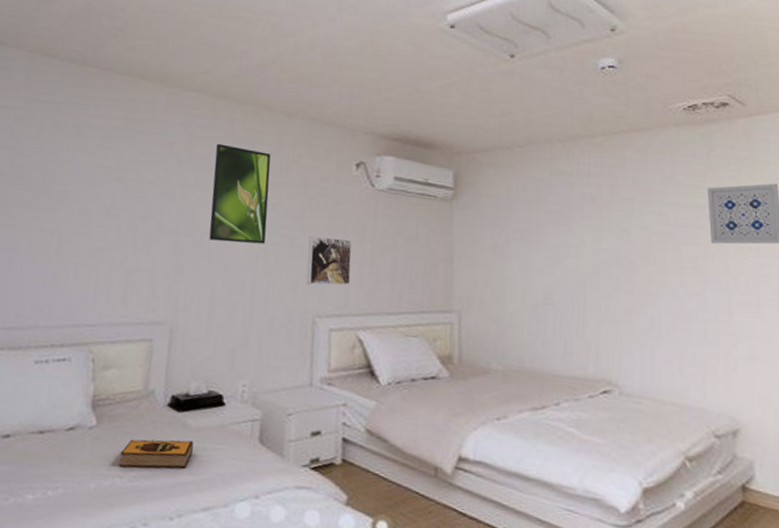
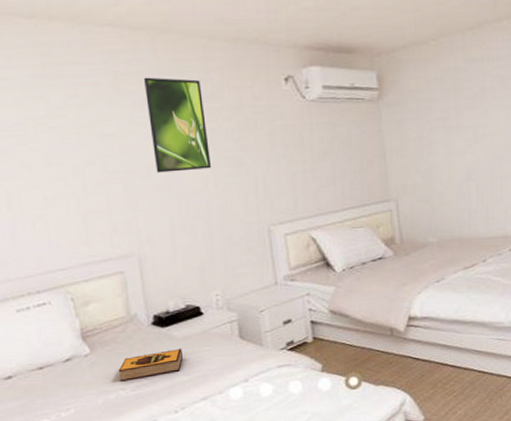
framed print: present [307,236,352,286] -> none [252,151,297,198]

